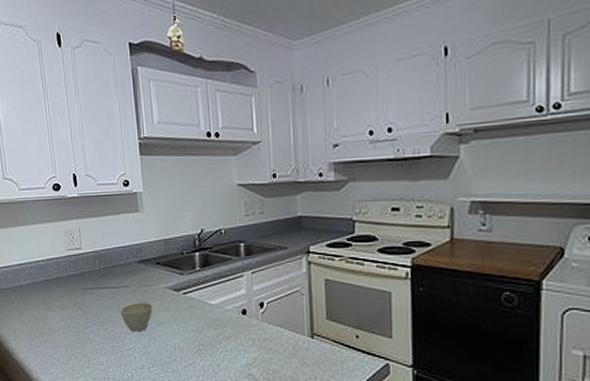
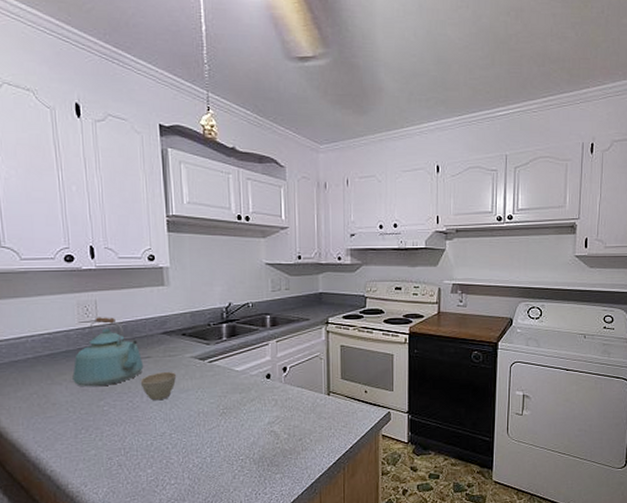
kettle: none [63,244,123,315] -> present [72,317,144,387]

